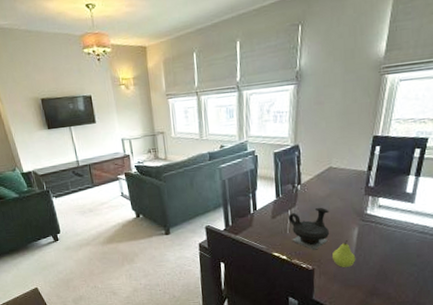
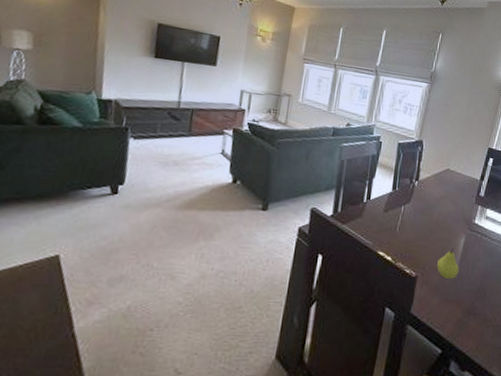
teapot: present [288,207,330,250] -> none [400,208,441,255]

